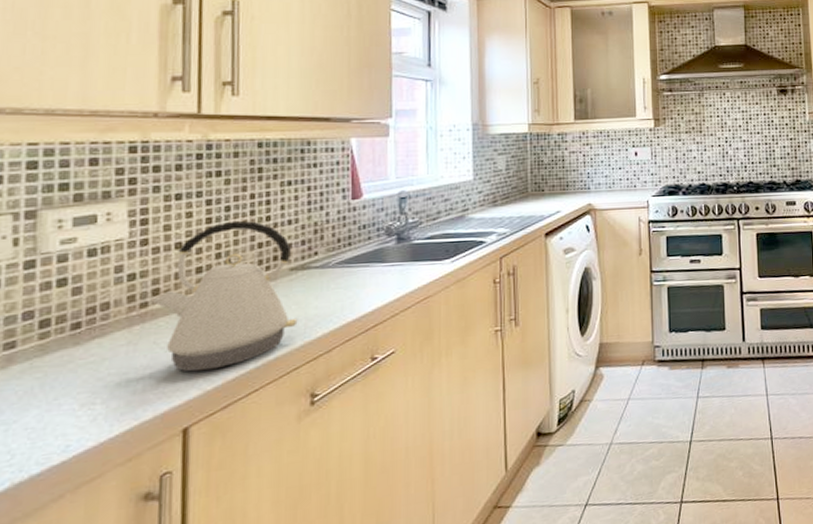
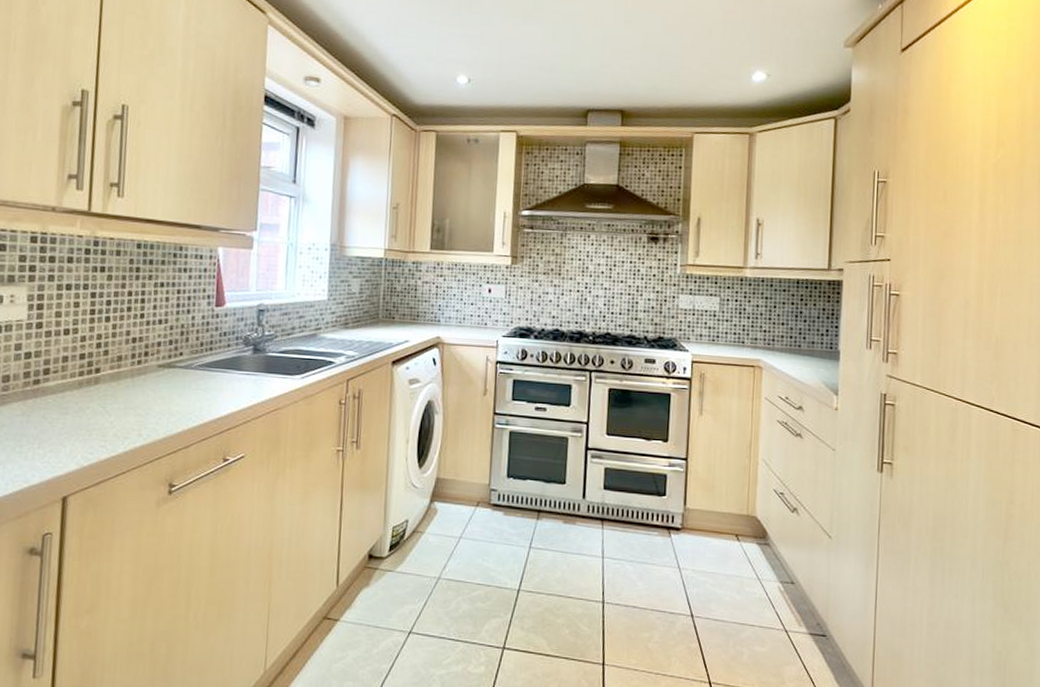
kettle: present [150,220,298,372] -> none [42,314,162,449]

